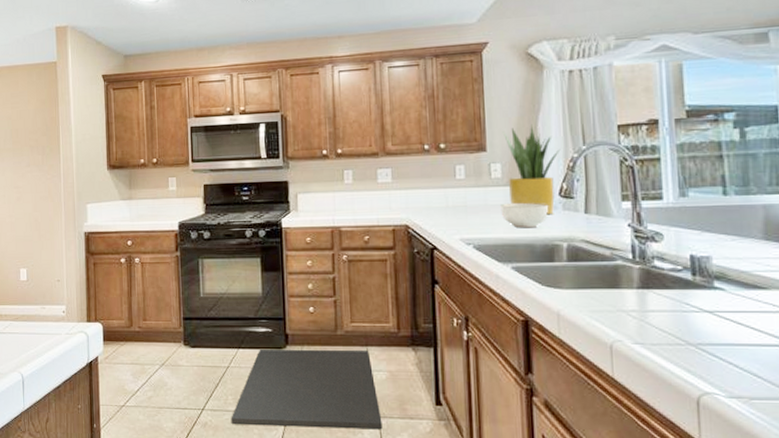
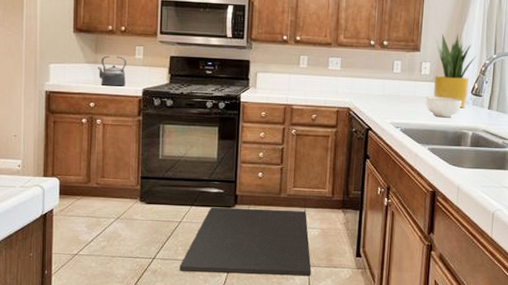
kettle: none [132,189,161,223] -> present [98,55,126,87]

